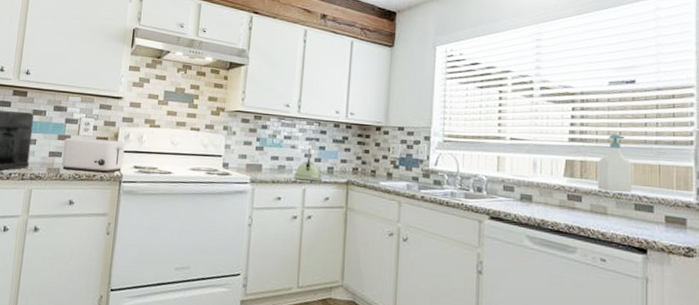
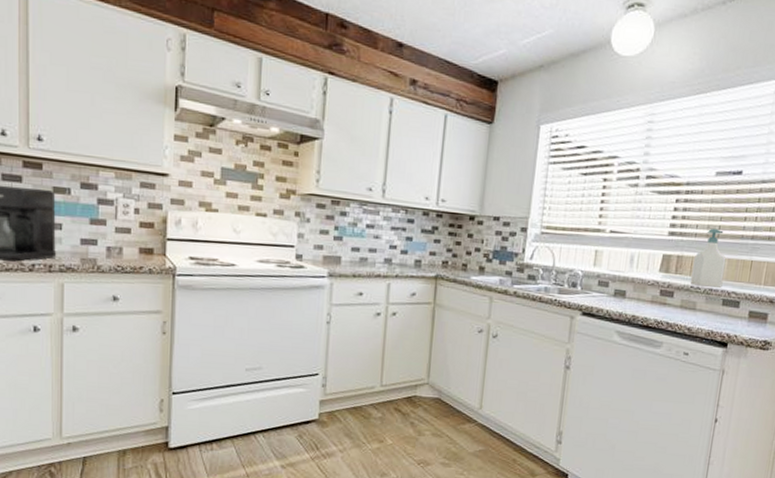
toaster: present [62,137,125,173] -> none [98,222,177,265]
kettle: present [293,147,322,182] -> none [376,237,409,276]

